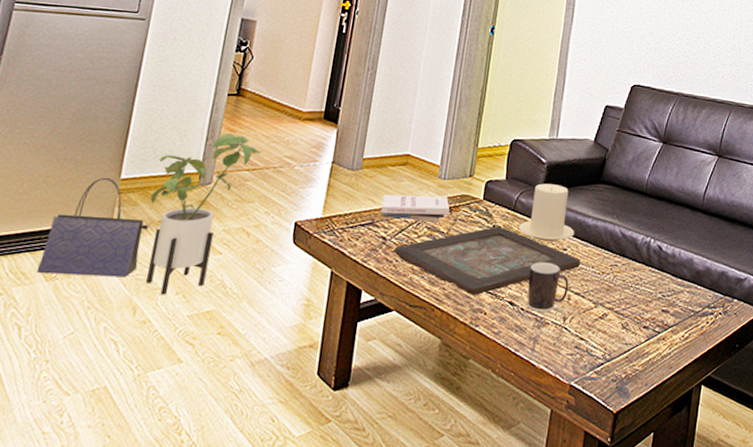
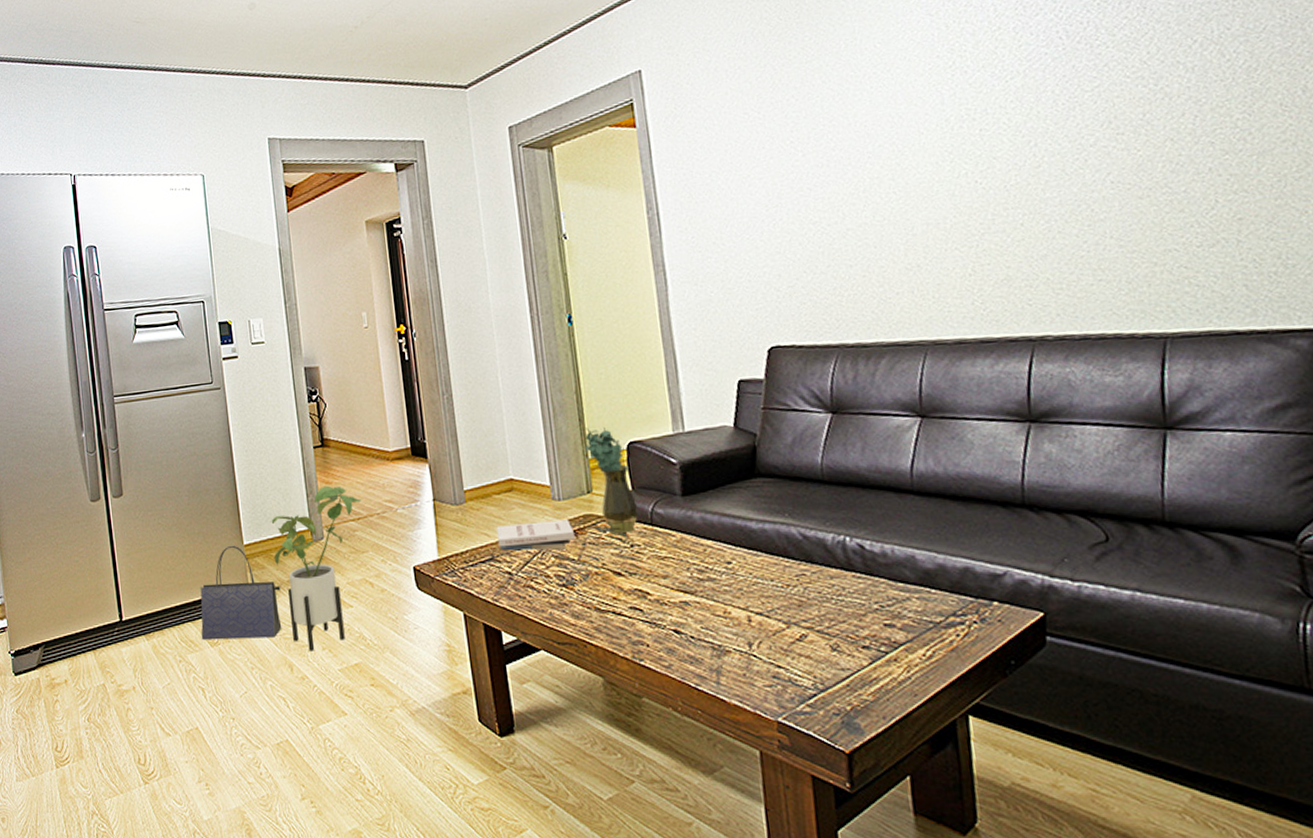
decorative tray: present [394,226,580,296] -> none [524,545,754,626]
vase: none [477,121,508,215] -> present [585,427,639,533]
candle: present [519,183,575,242] -> none [663,486,737,557]
mug: present [527,262,569,313] -> none [688,580,746,640]

